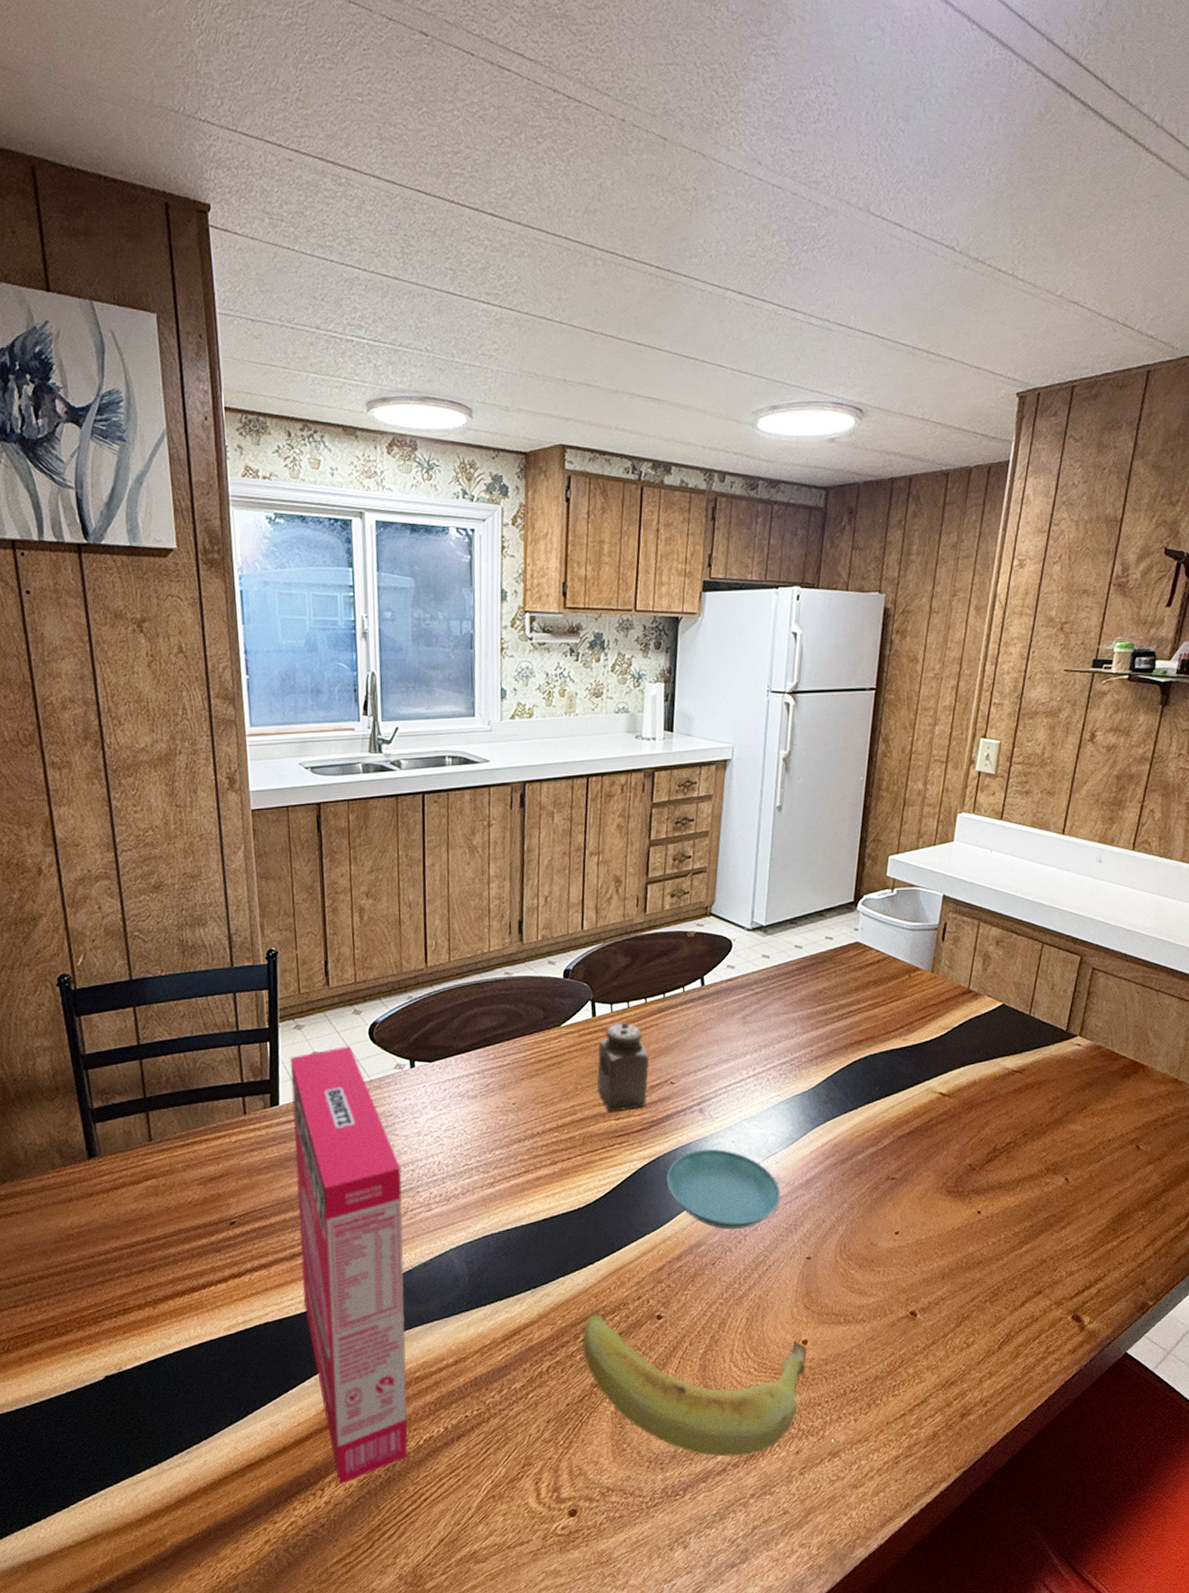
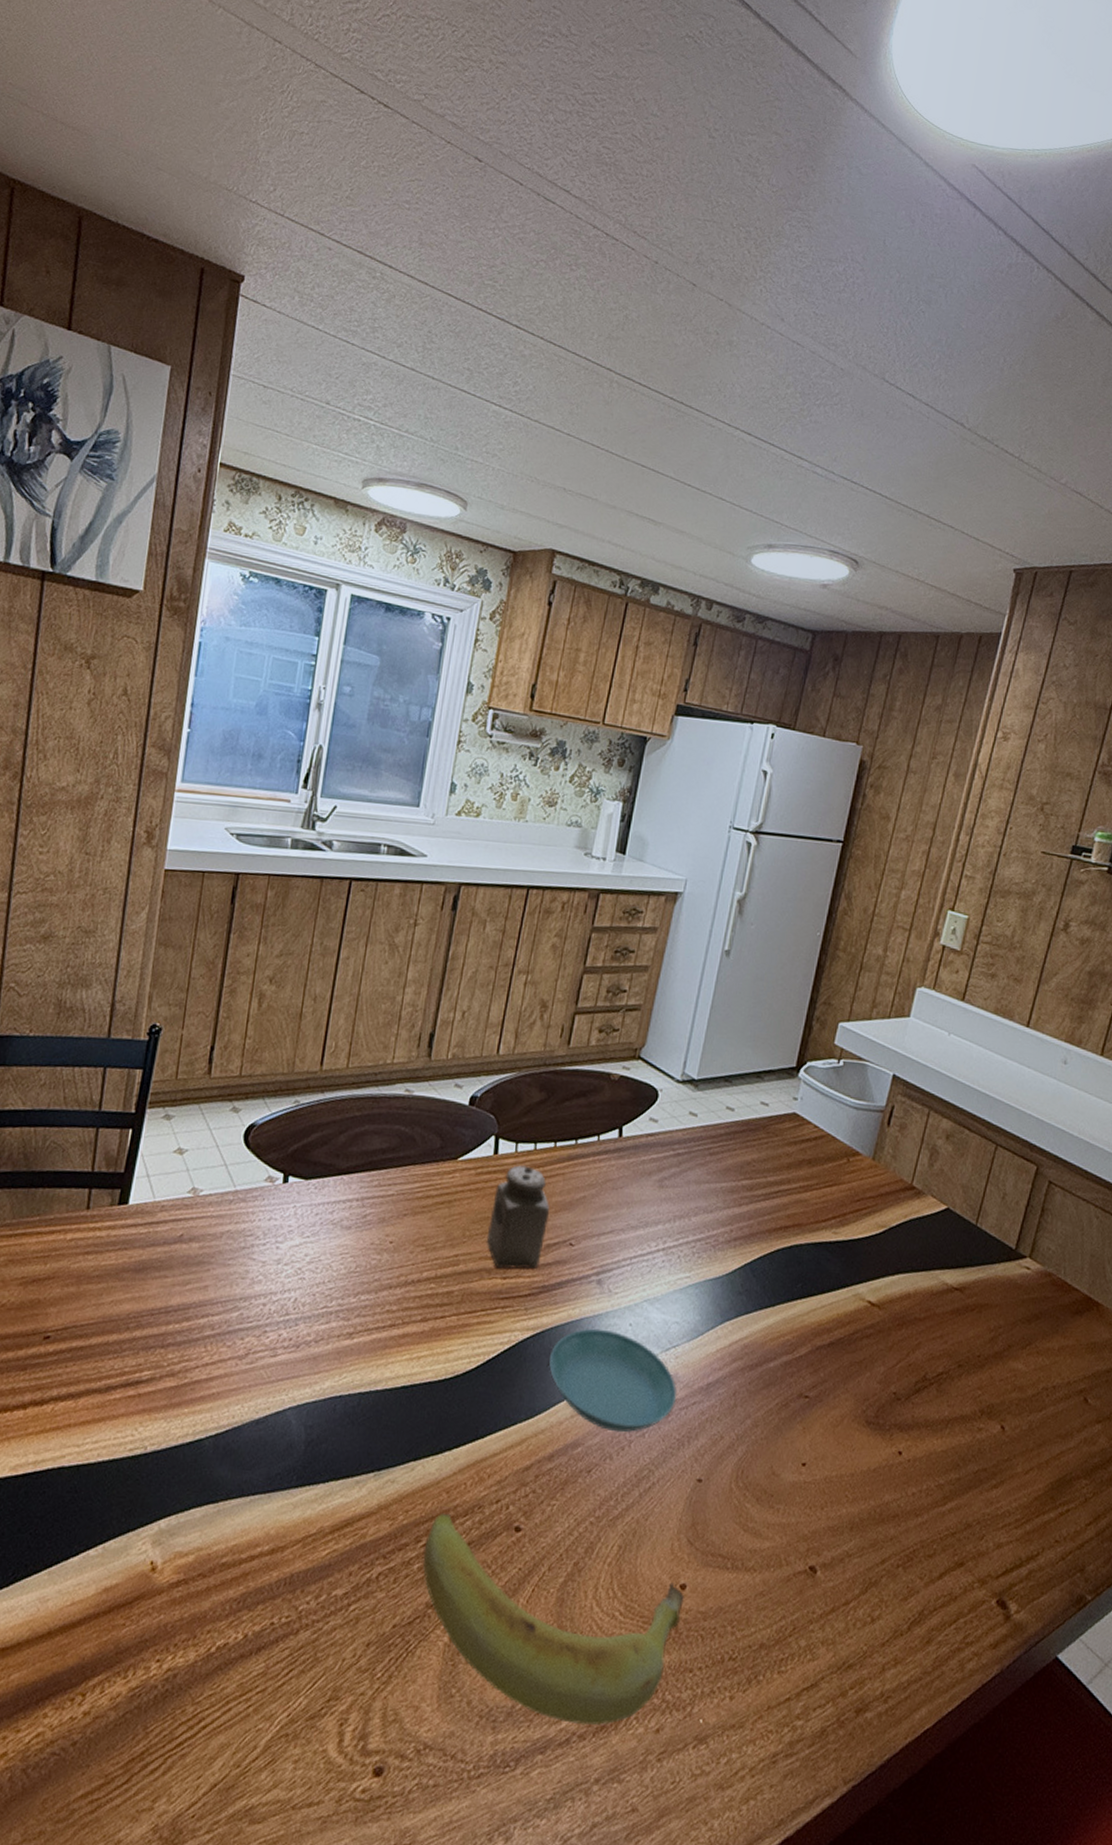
cereal box: present [289,1046,409,1486] -> none [104,1147,251,1693]

